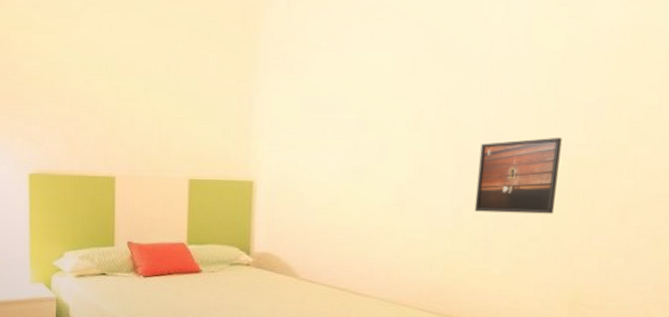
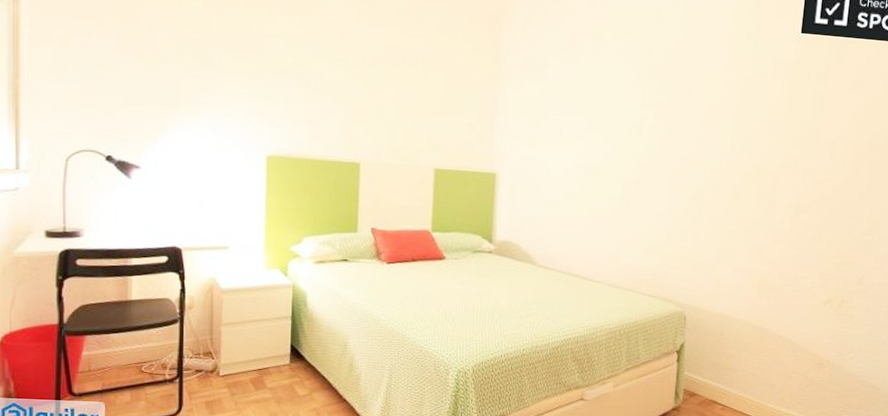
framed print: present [474,137,562,214] -> none [685,147,751,212]

